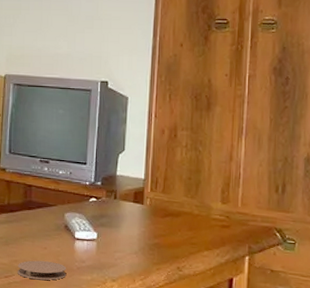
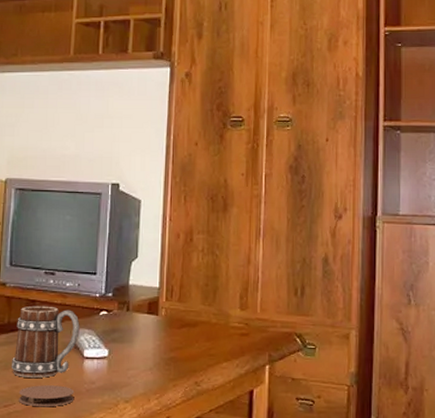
mug: none [10,190,72,254] -> present [11,305,80,378]

